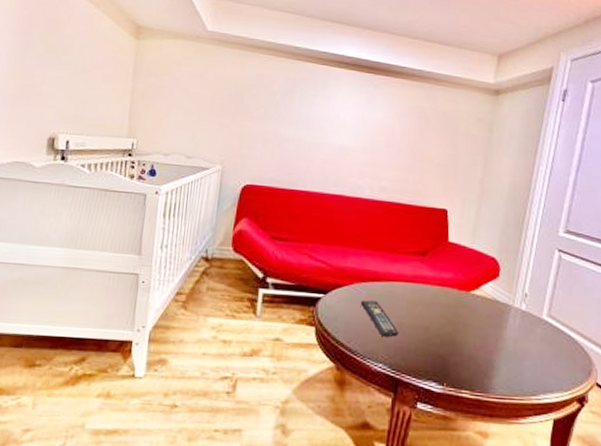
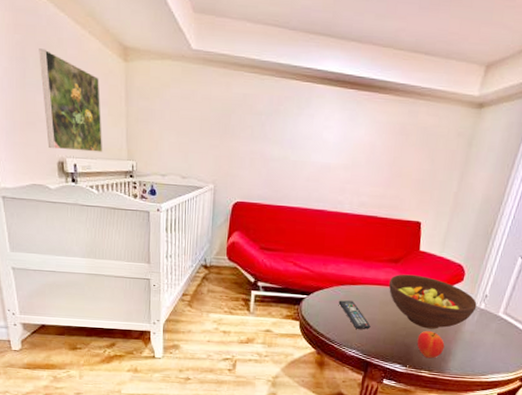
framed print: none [40,24,107,129] -> present [39,48,103,152]
fruit bowl: none [416,268,517,336] -> present [388,274,477,329]
apple: none [453,338,486,374] -> present [417,331,445,359]

